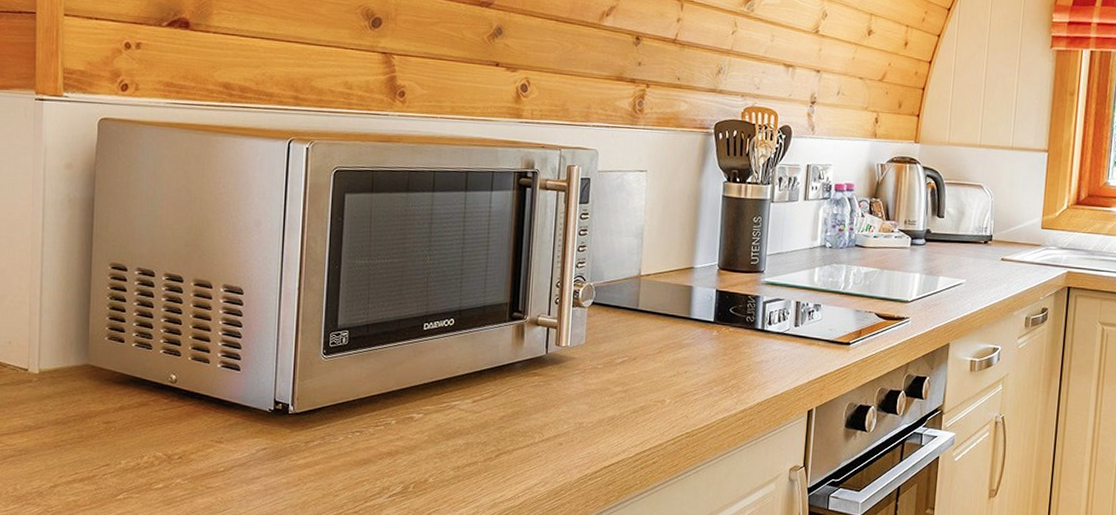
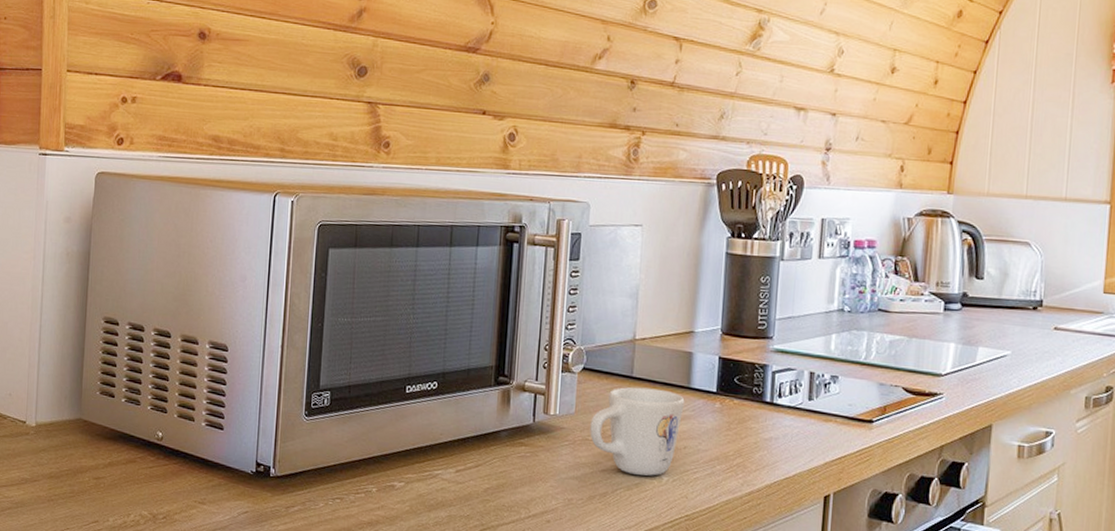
mug: none [599,318,686,399] -> present [590,387,685,476]

